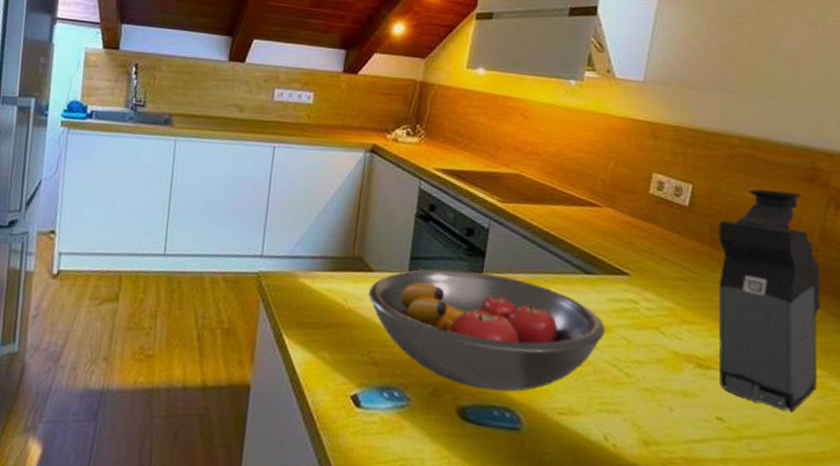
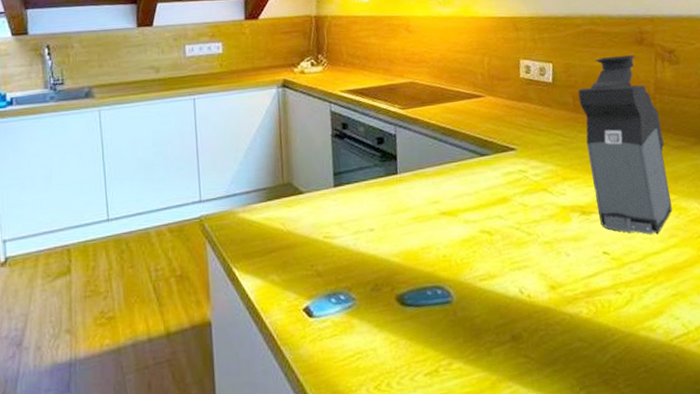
fruit bowl: present [368,269,605,392] -> none [302,173,506,276]

